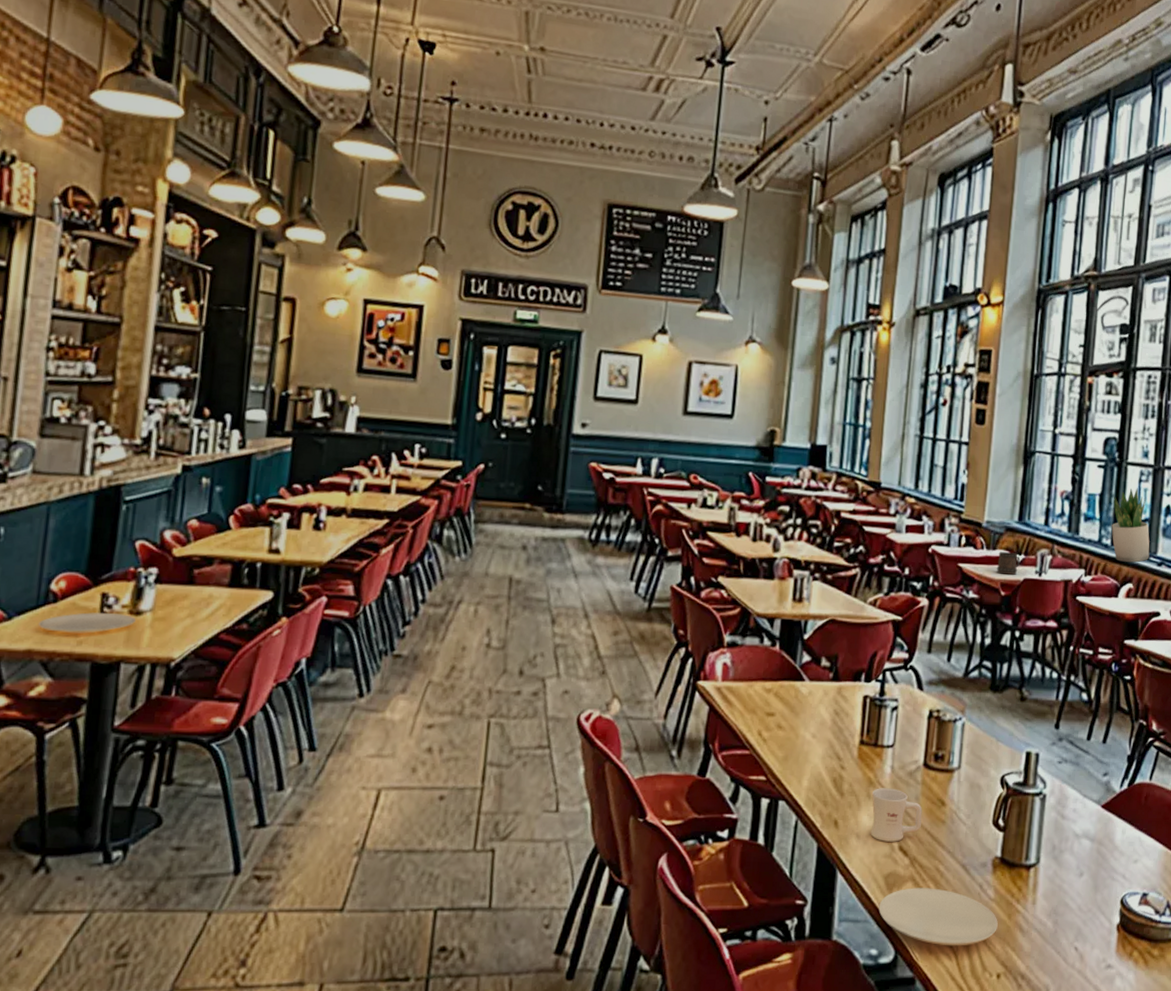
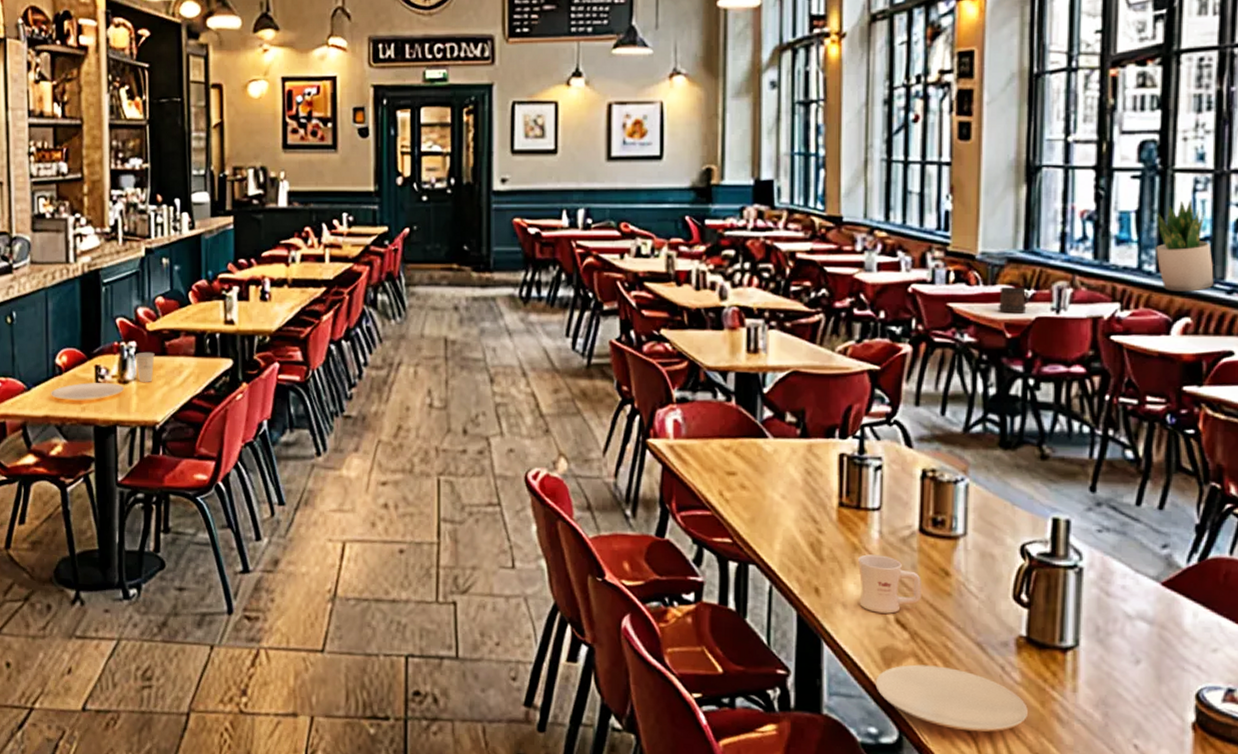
cup: none [154,579,180,615] -> present [135,352,155,383]

